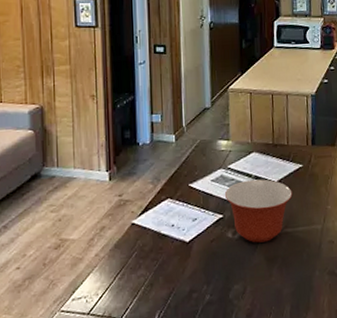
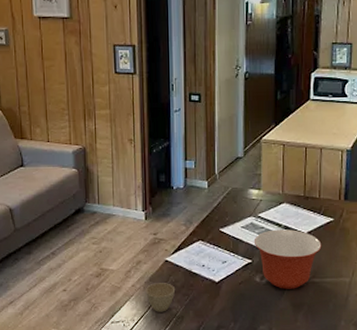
cup: none [111,248,143,283] -> present [146,283,175,312]

